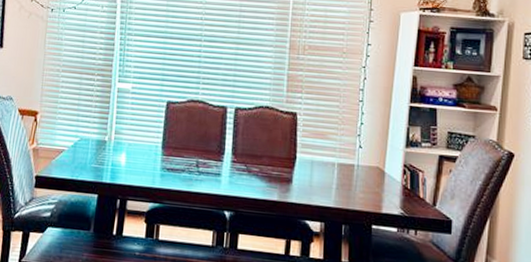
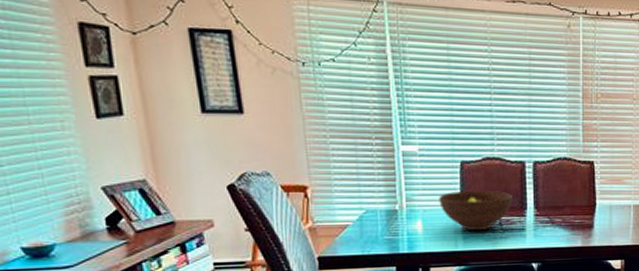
fruit bowl: none [143,129,212,171] -> present [439,190,512,231]

